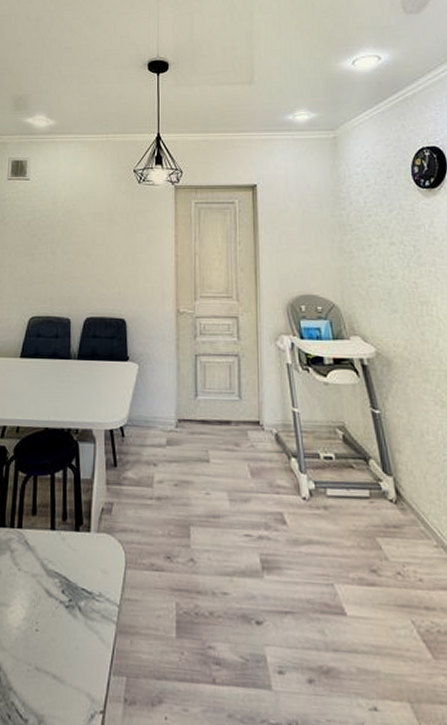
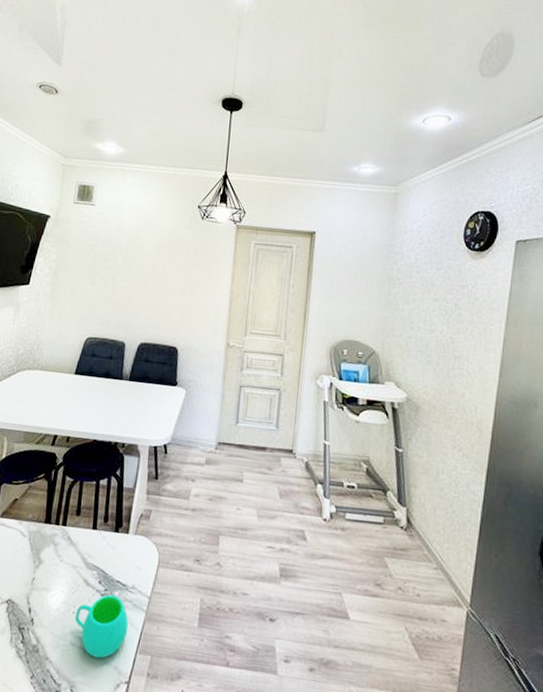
mug: none [38,605,99,684] -> present [74,594,129,658]

